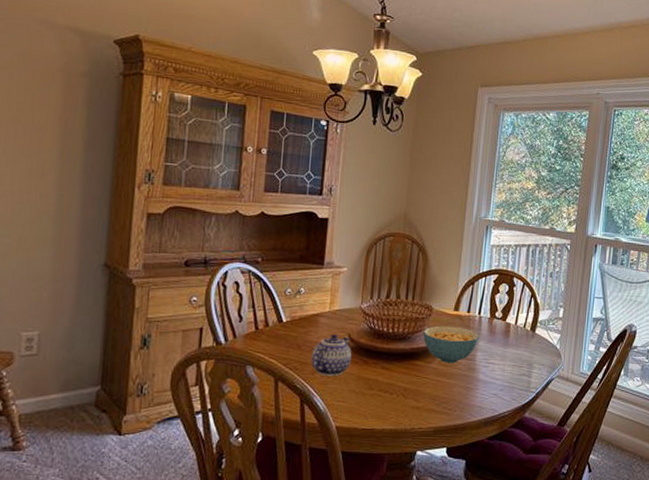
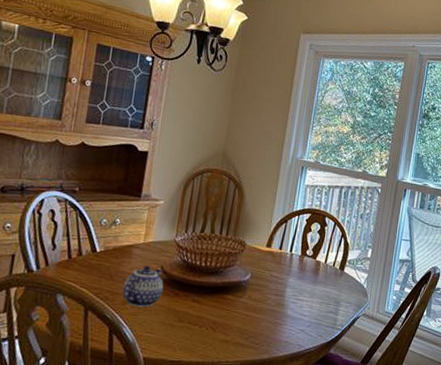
cereal bowl: present [423,326,480,364] -> none [235,261,290,299]

